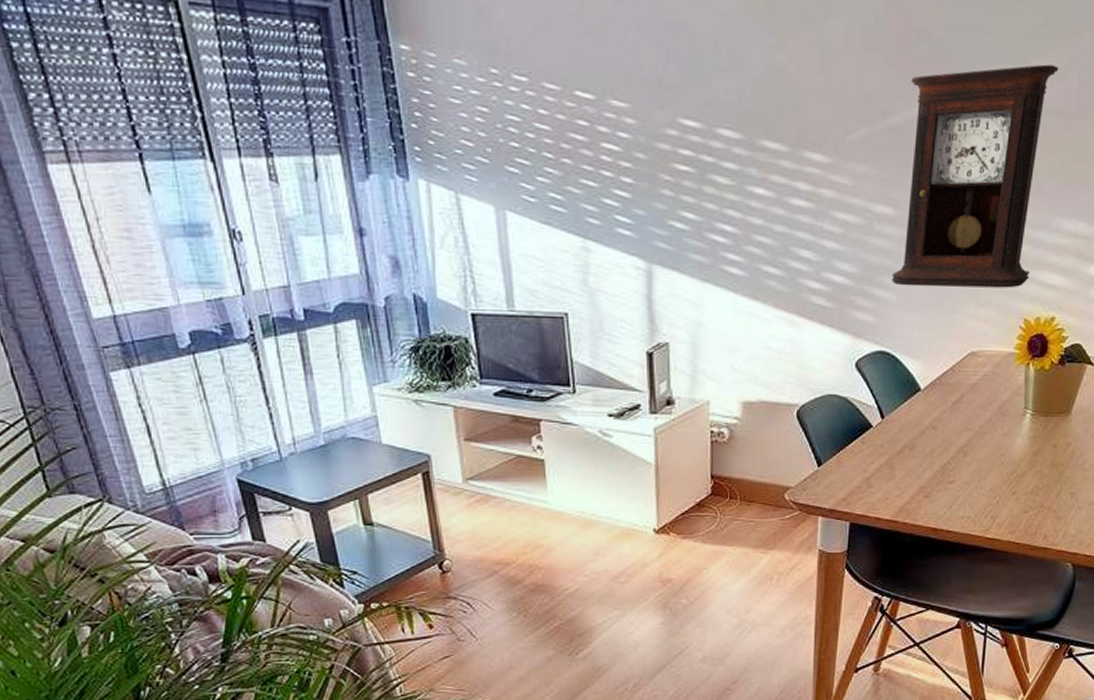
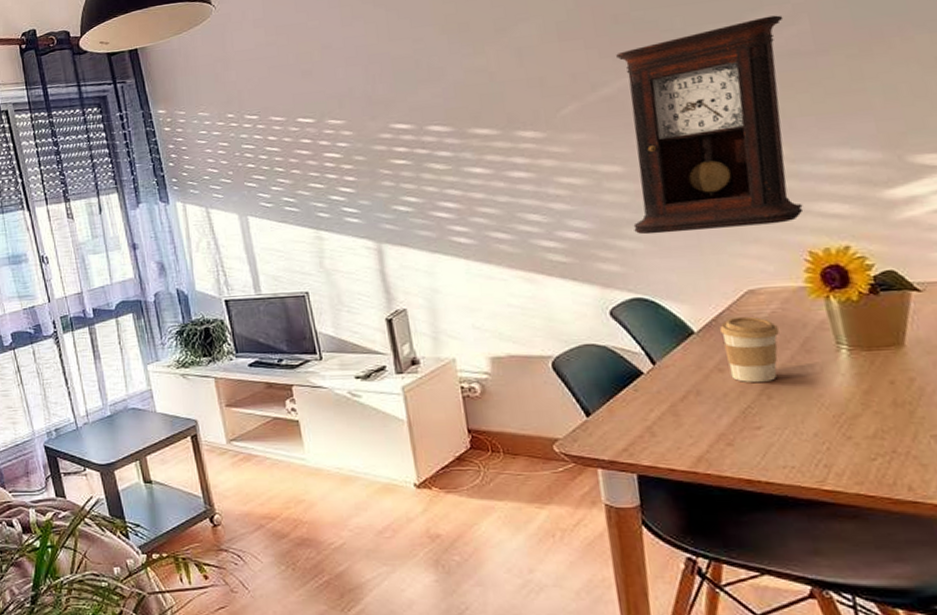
coffee cup: none [940,377,986,441] -> present [719,316,779,383]

